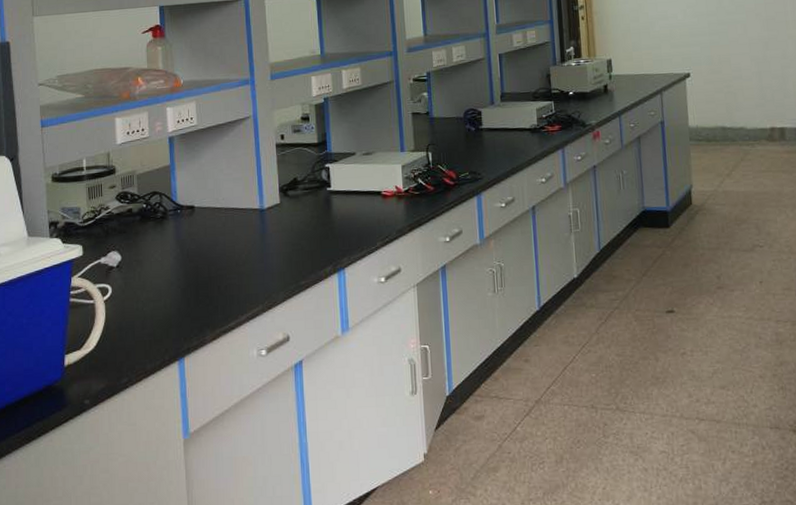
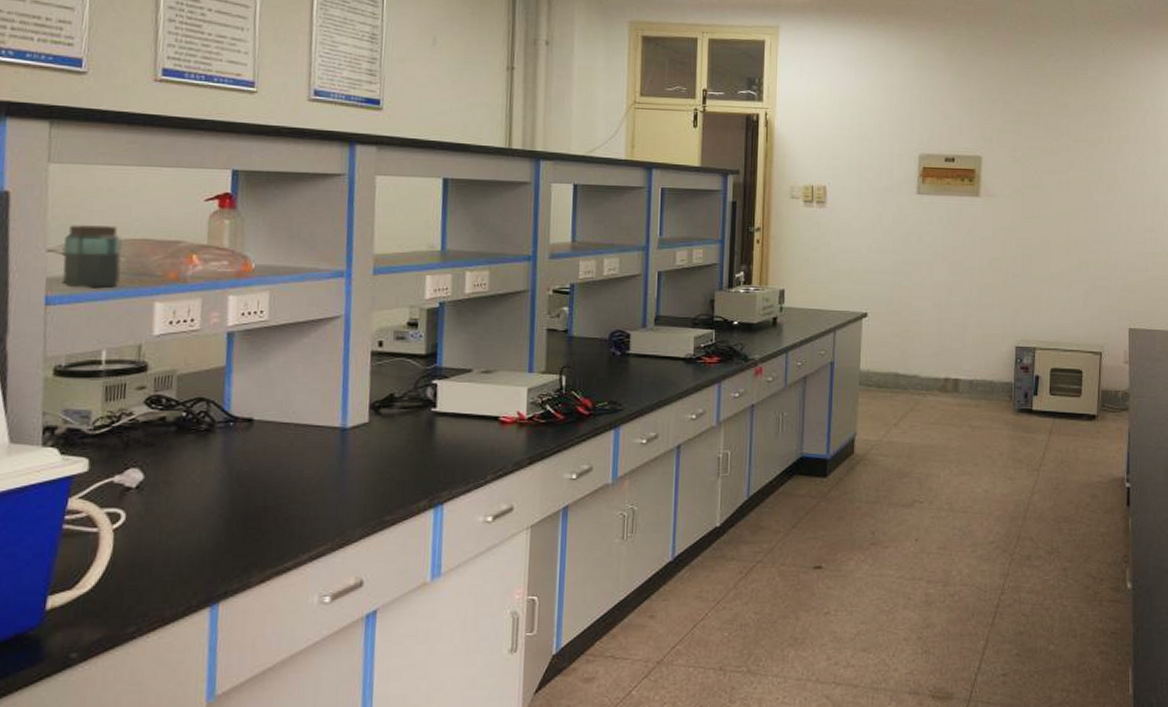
peanut butter: none [48,61,90,112] -> present [62,225,122,289]

